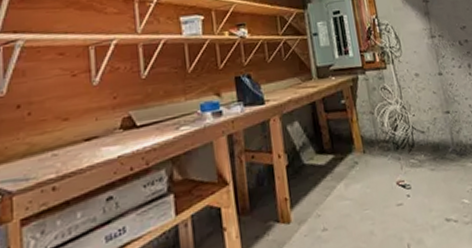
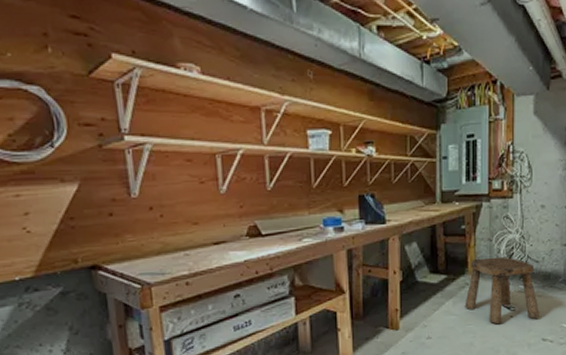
stool: none [356,129,438,207] -> present [465,256,541,325]

